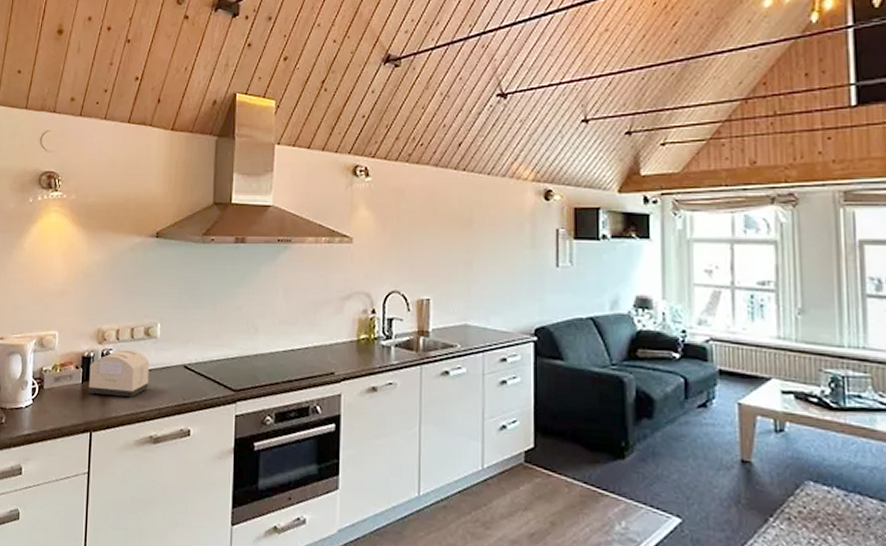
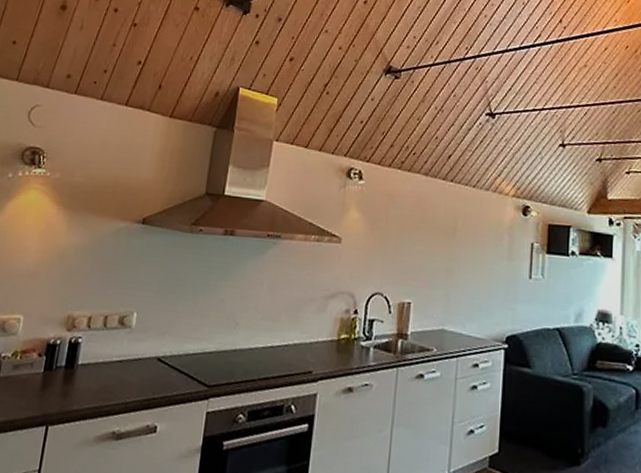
toaster: present [88,348,150,398] -> none [50,336,121,390]

